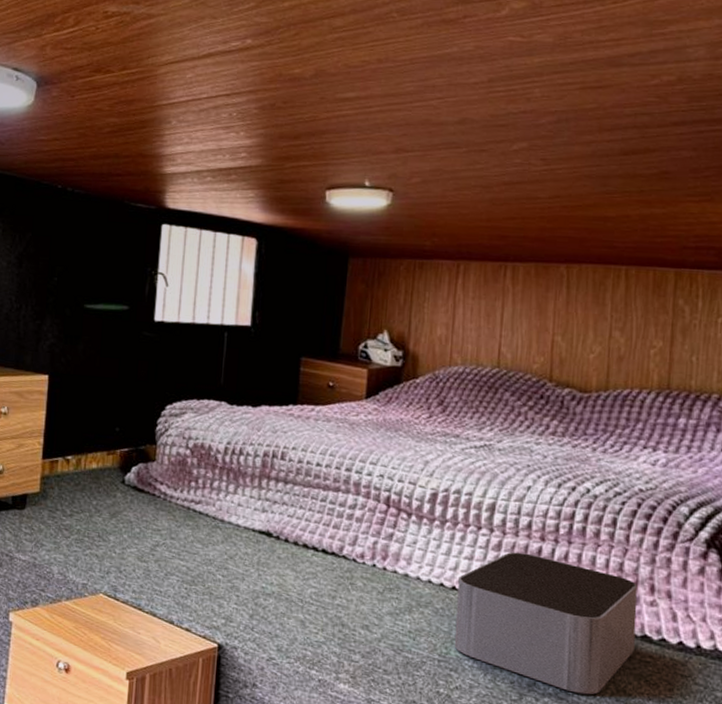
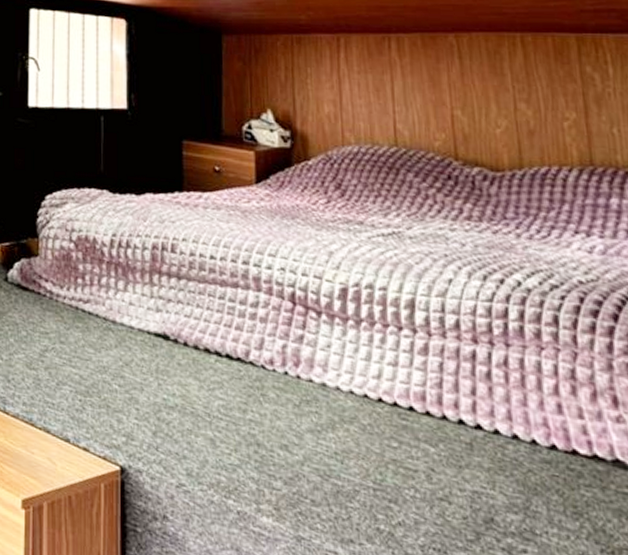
storage bin: present [454,552,638,695] -> none [384,356,607,535]

